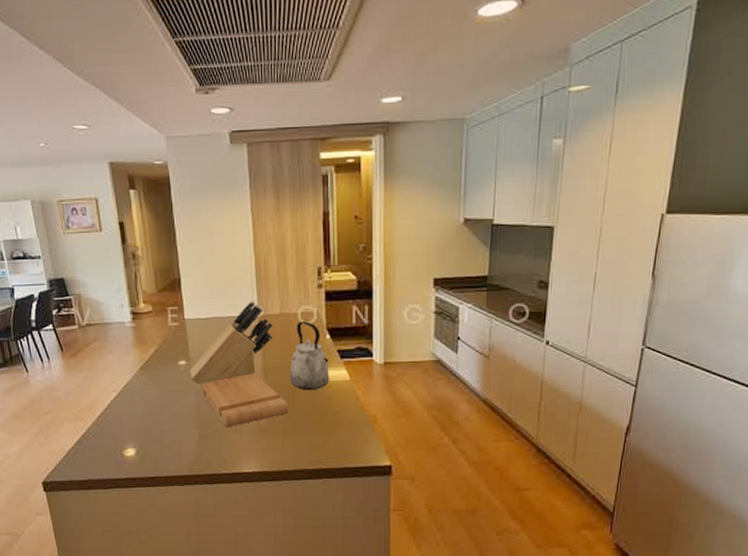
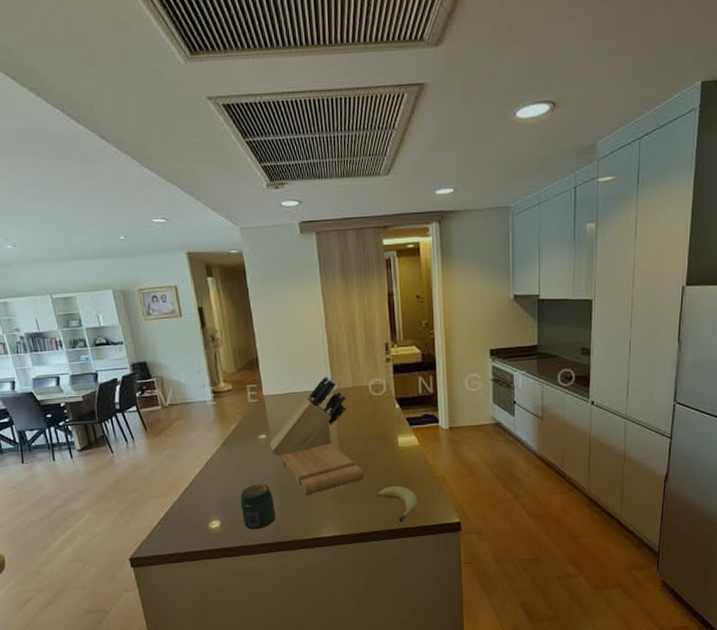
jar: none [157,413,193,460] -> present [240,484,276,530]
kettle: present [290,321,330,391] -> none [363,393,401,457]
fruit: none [302,422,347,462] -> present [377,485,419,522]

